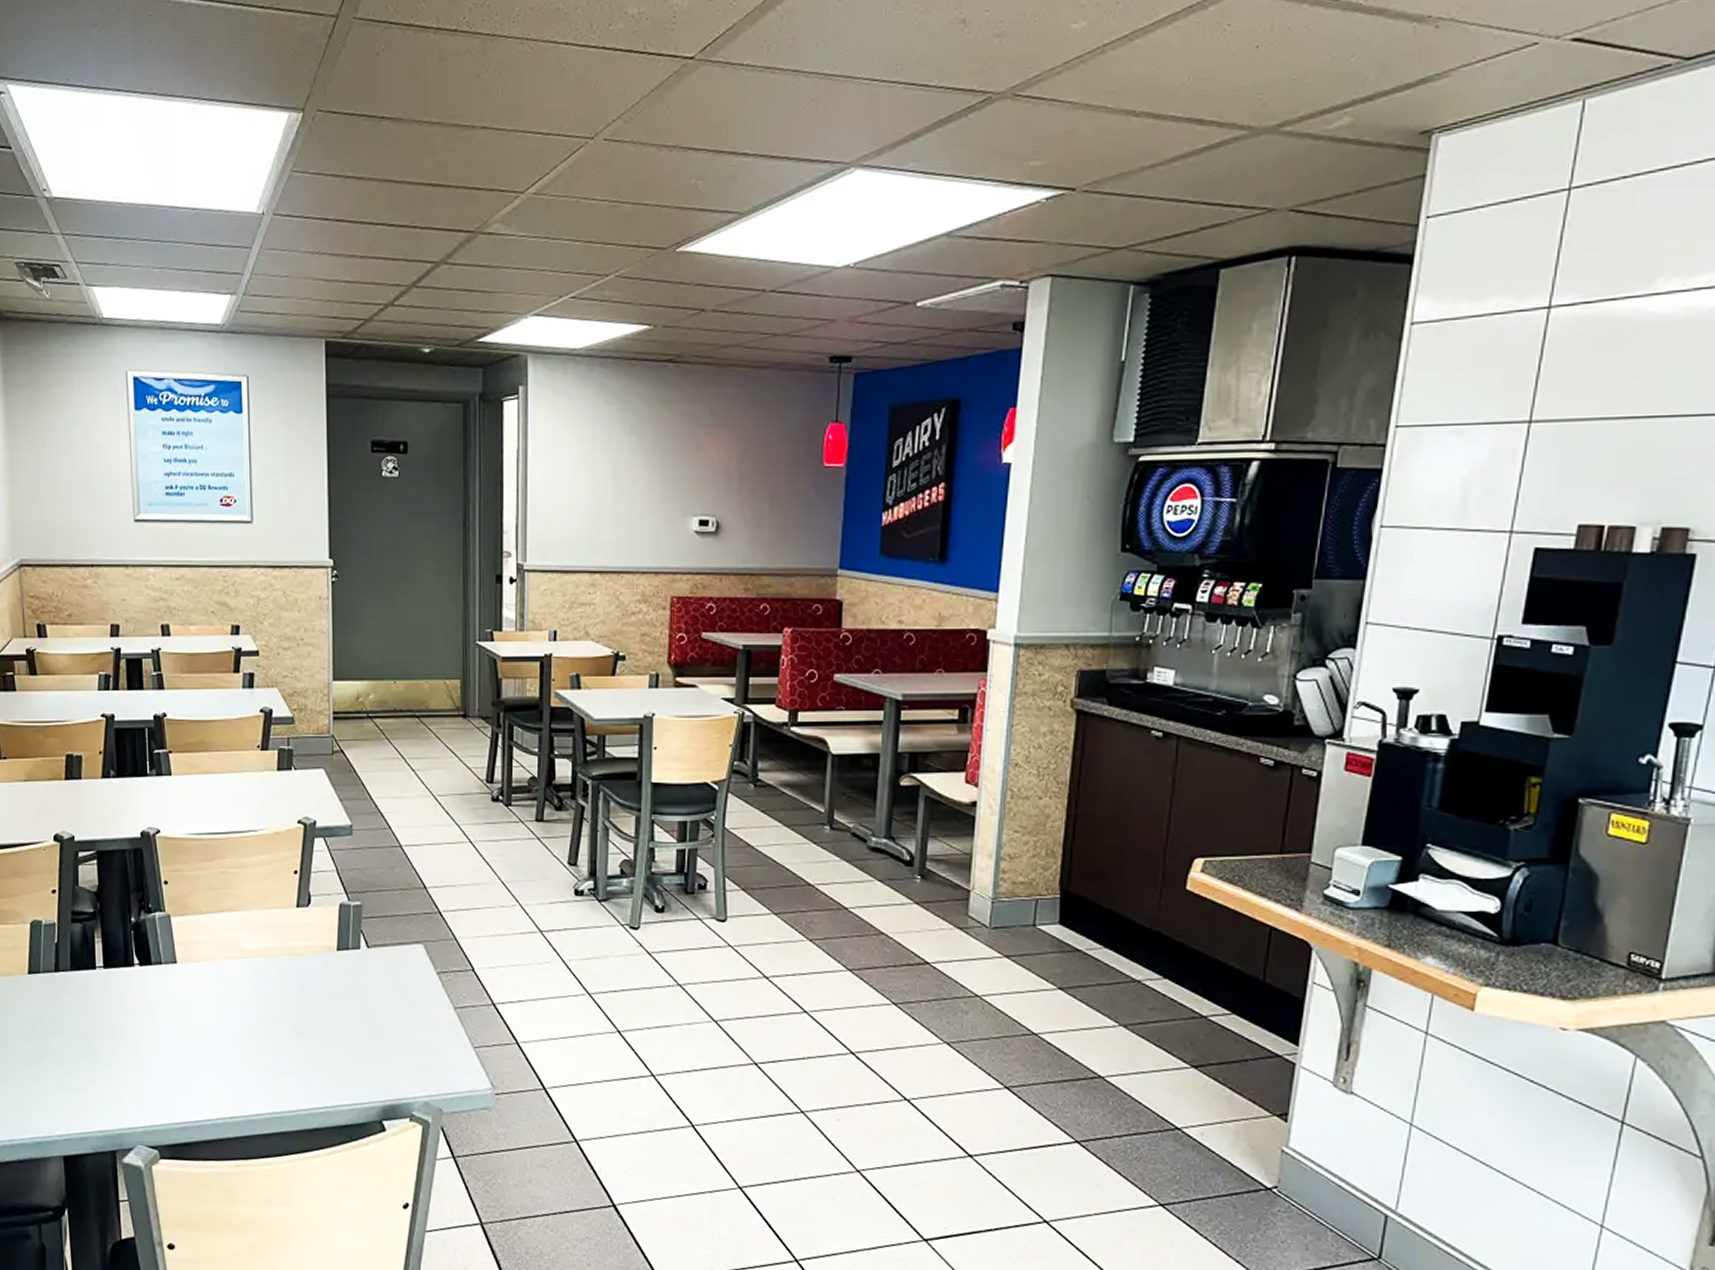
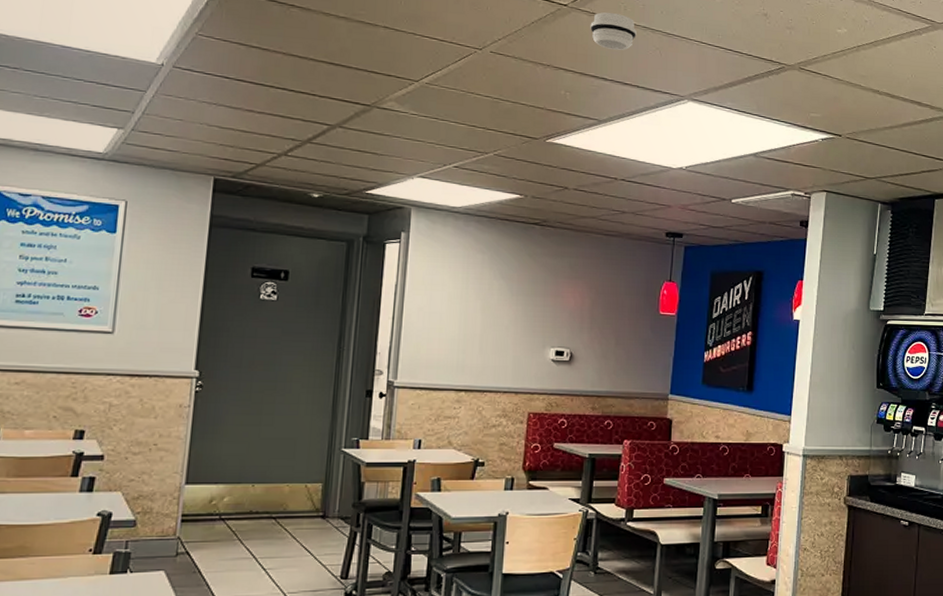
smoke detector: none [724,57,784,111] -> present [590,12,637,50]

